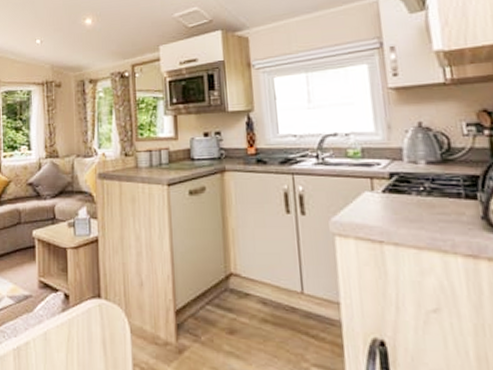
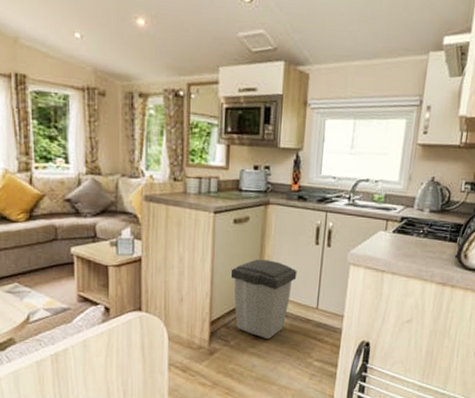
trash can: none [192,234,270,335] -> present [230,259,297,340]

